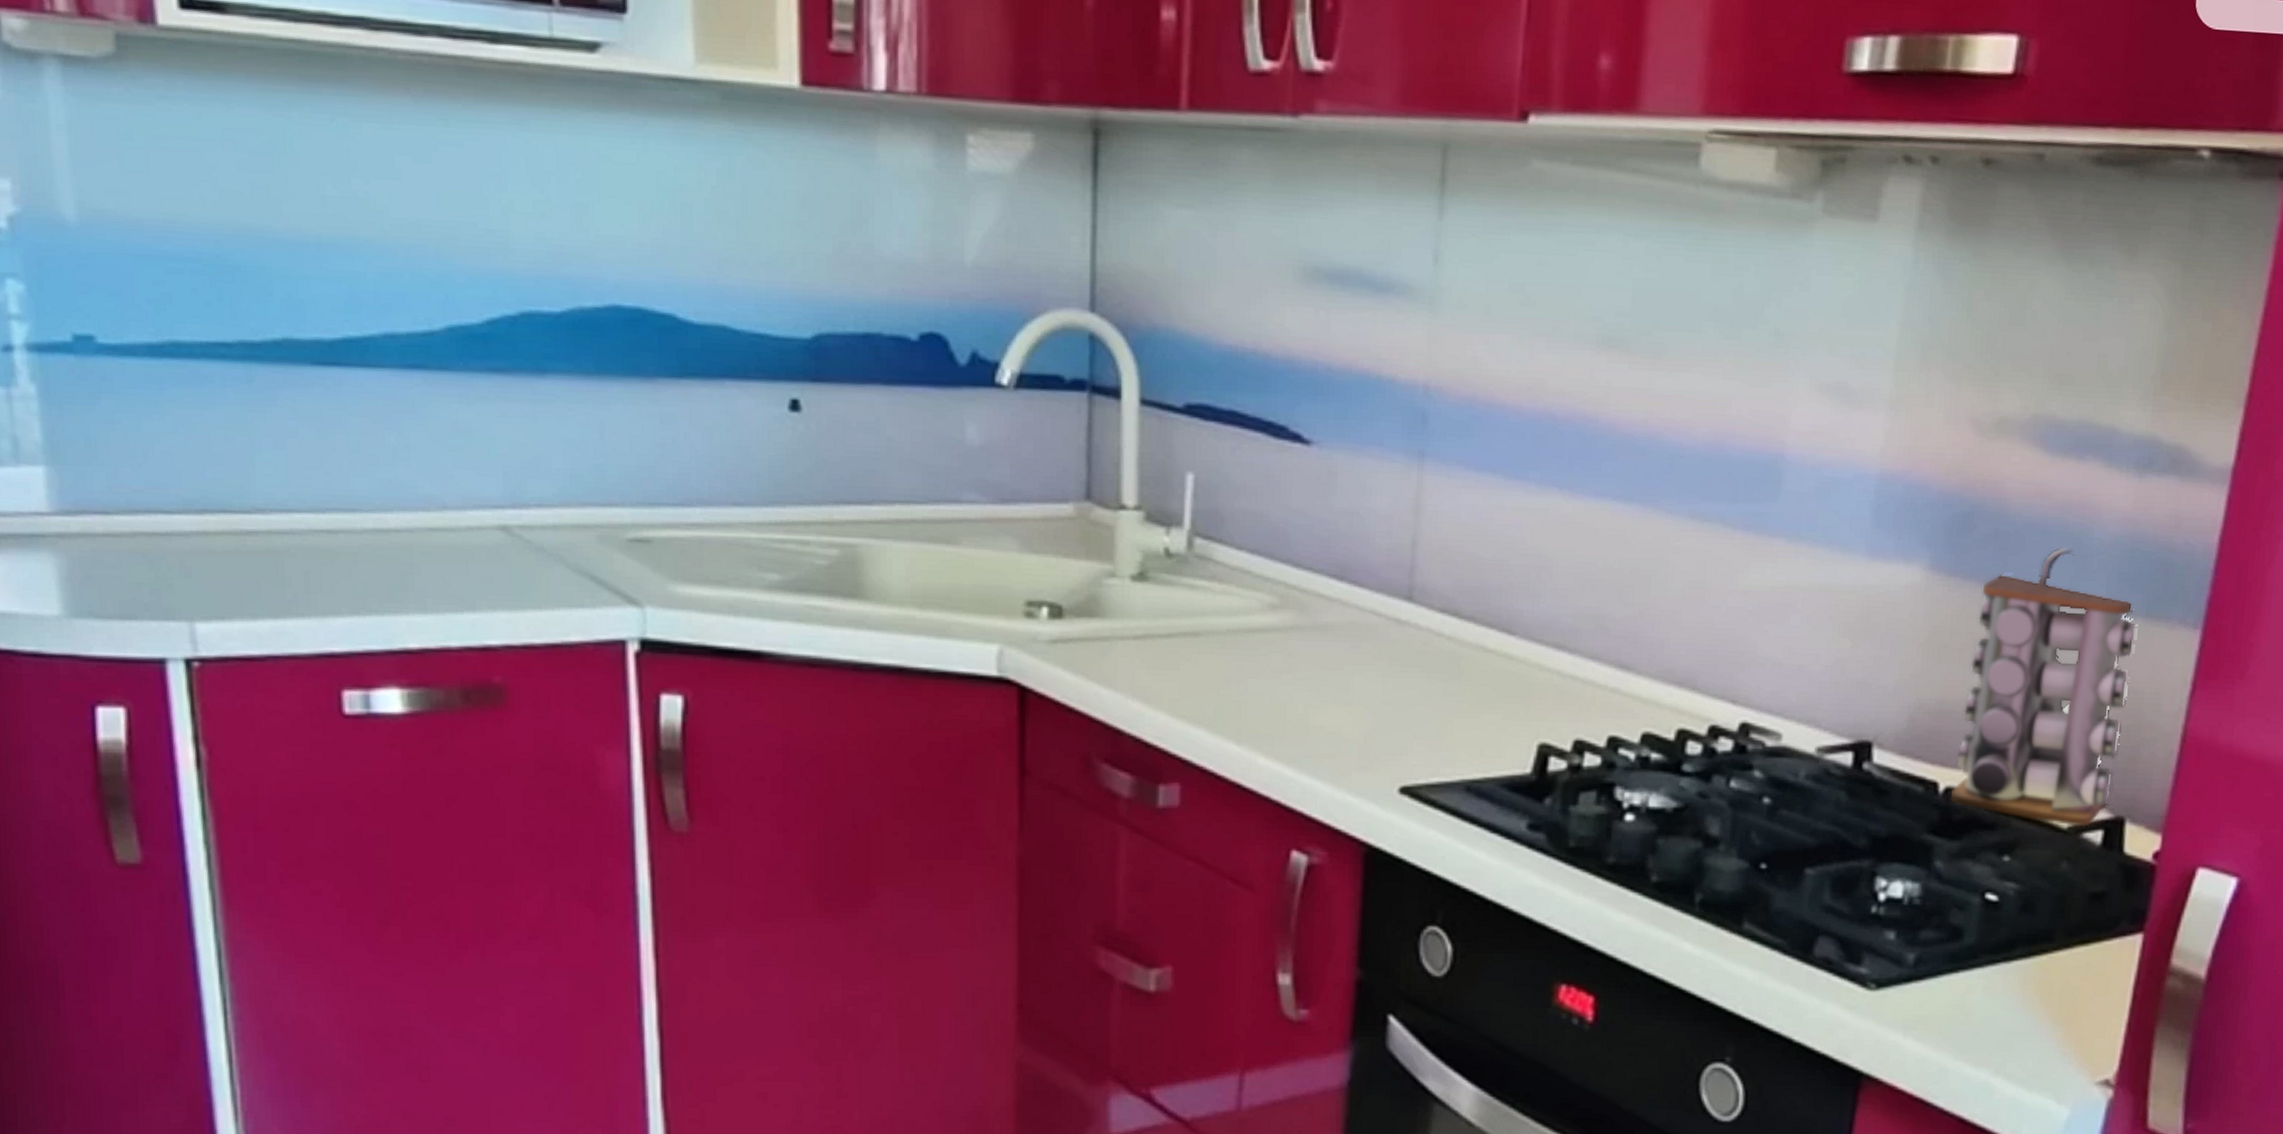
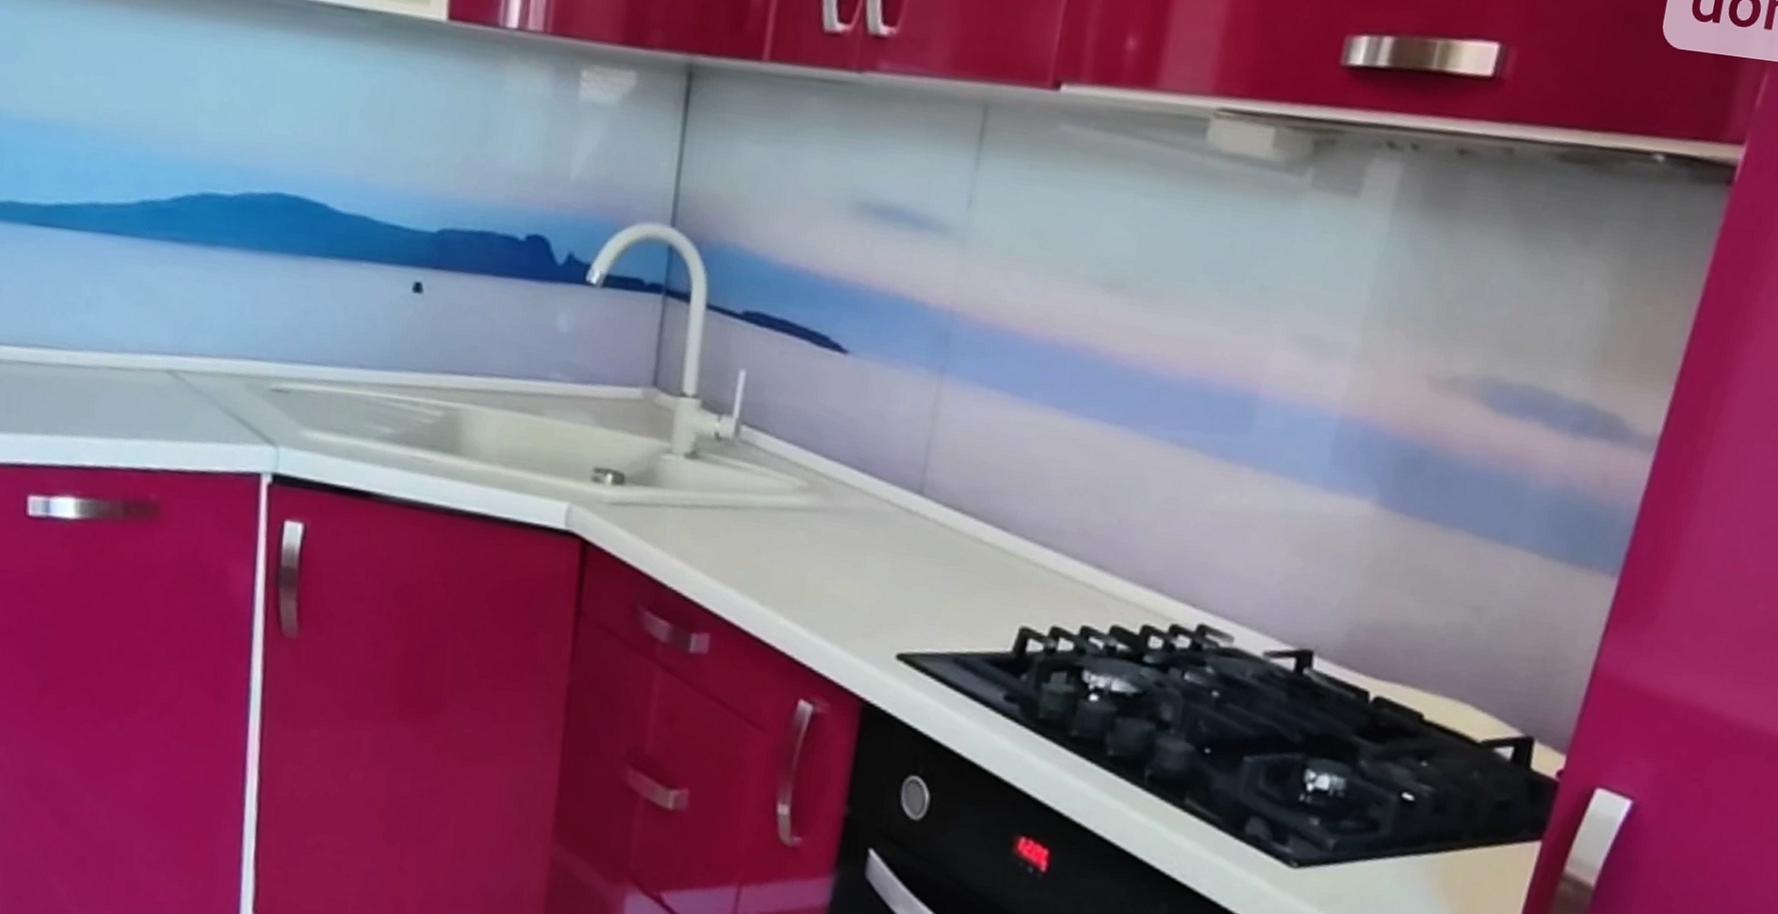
spice rack: present [1950,546,2136,827] -> none [1378,494,1559,743]

